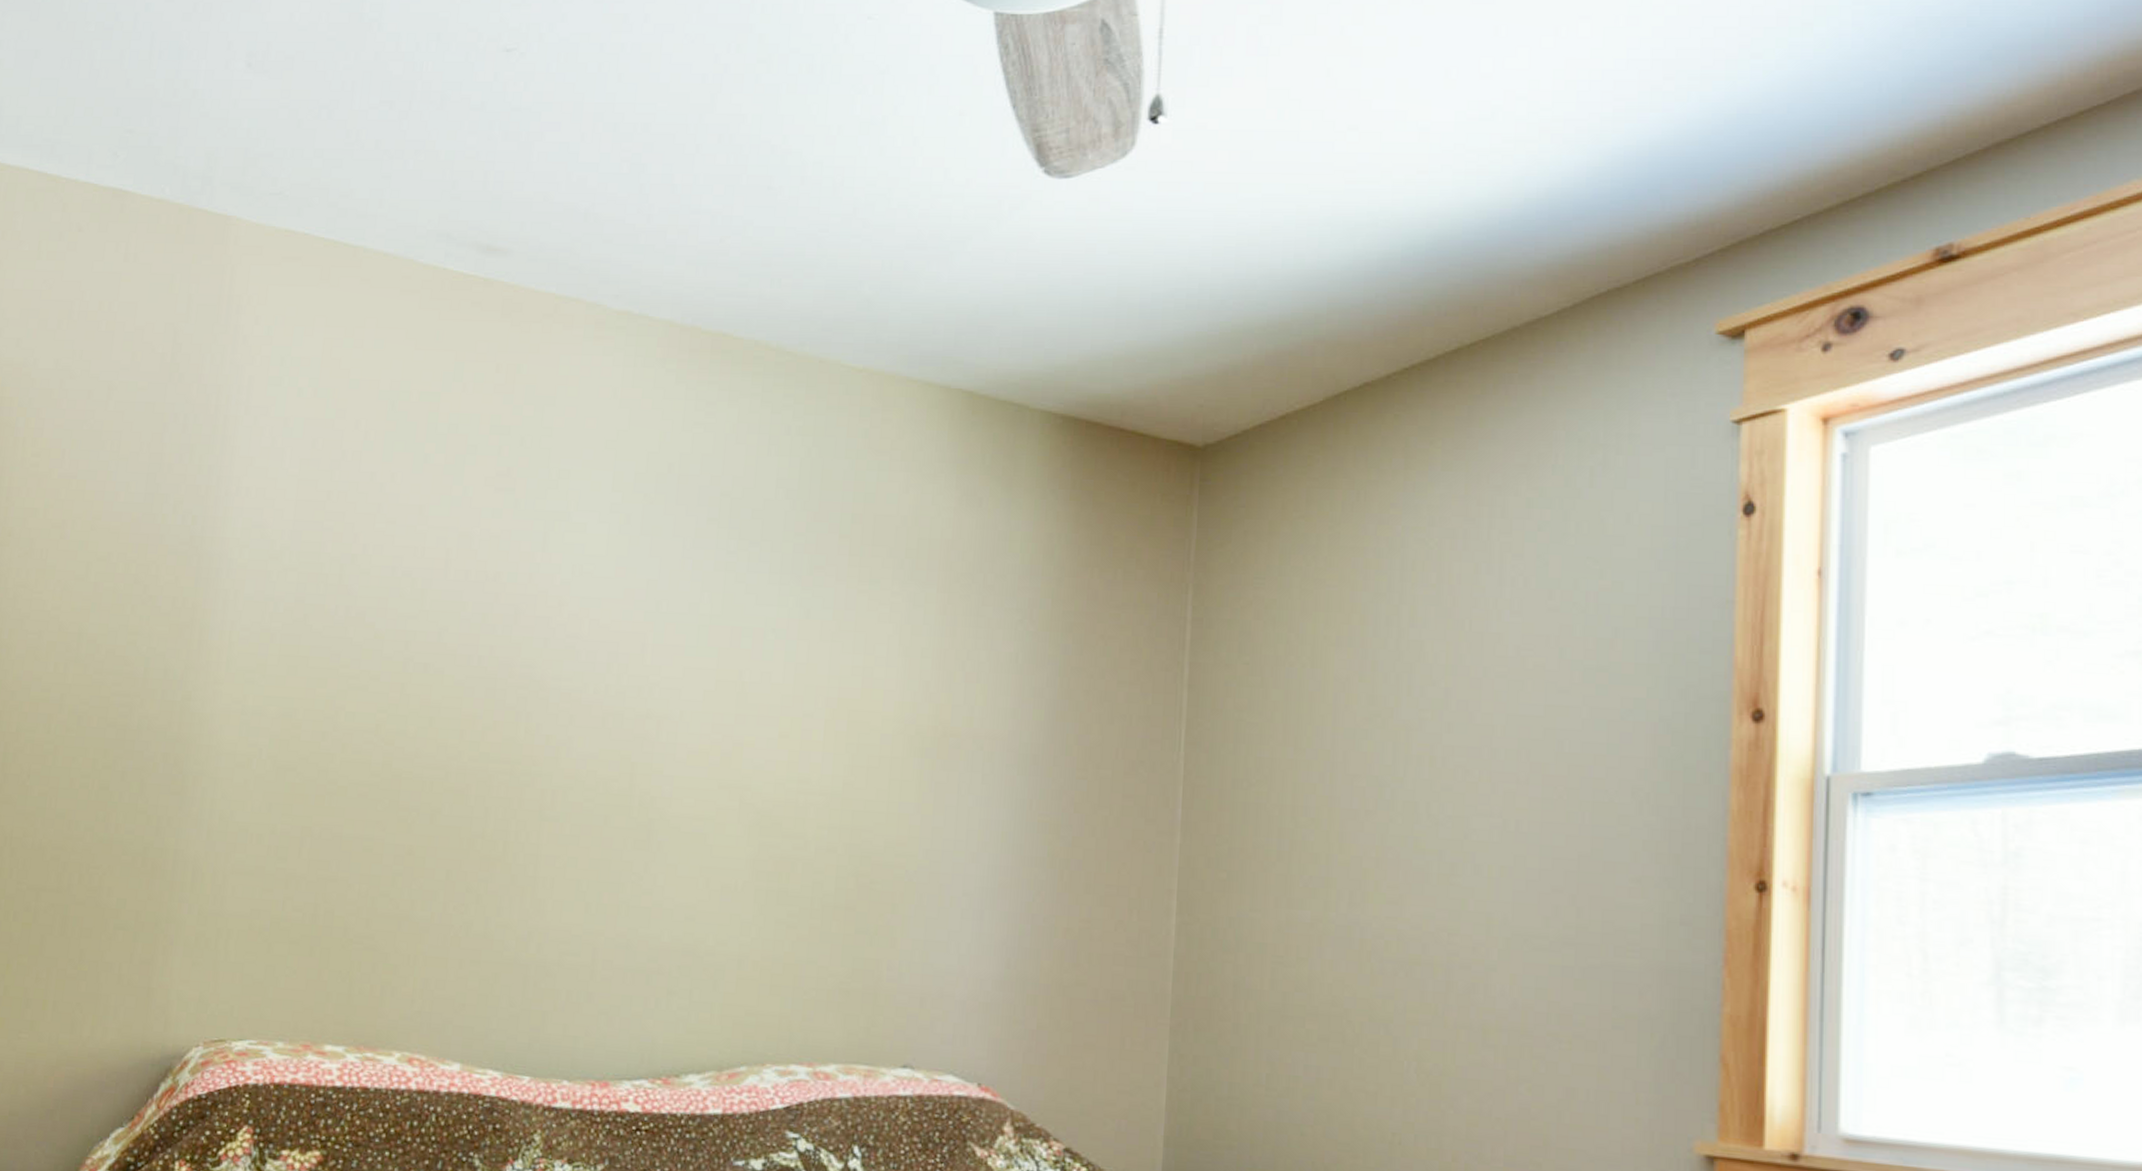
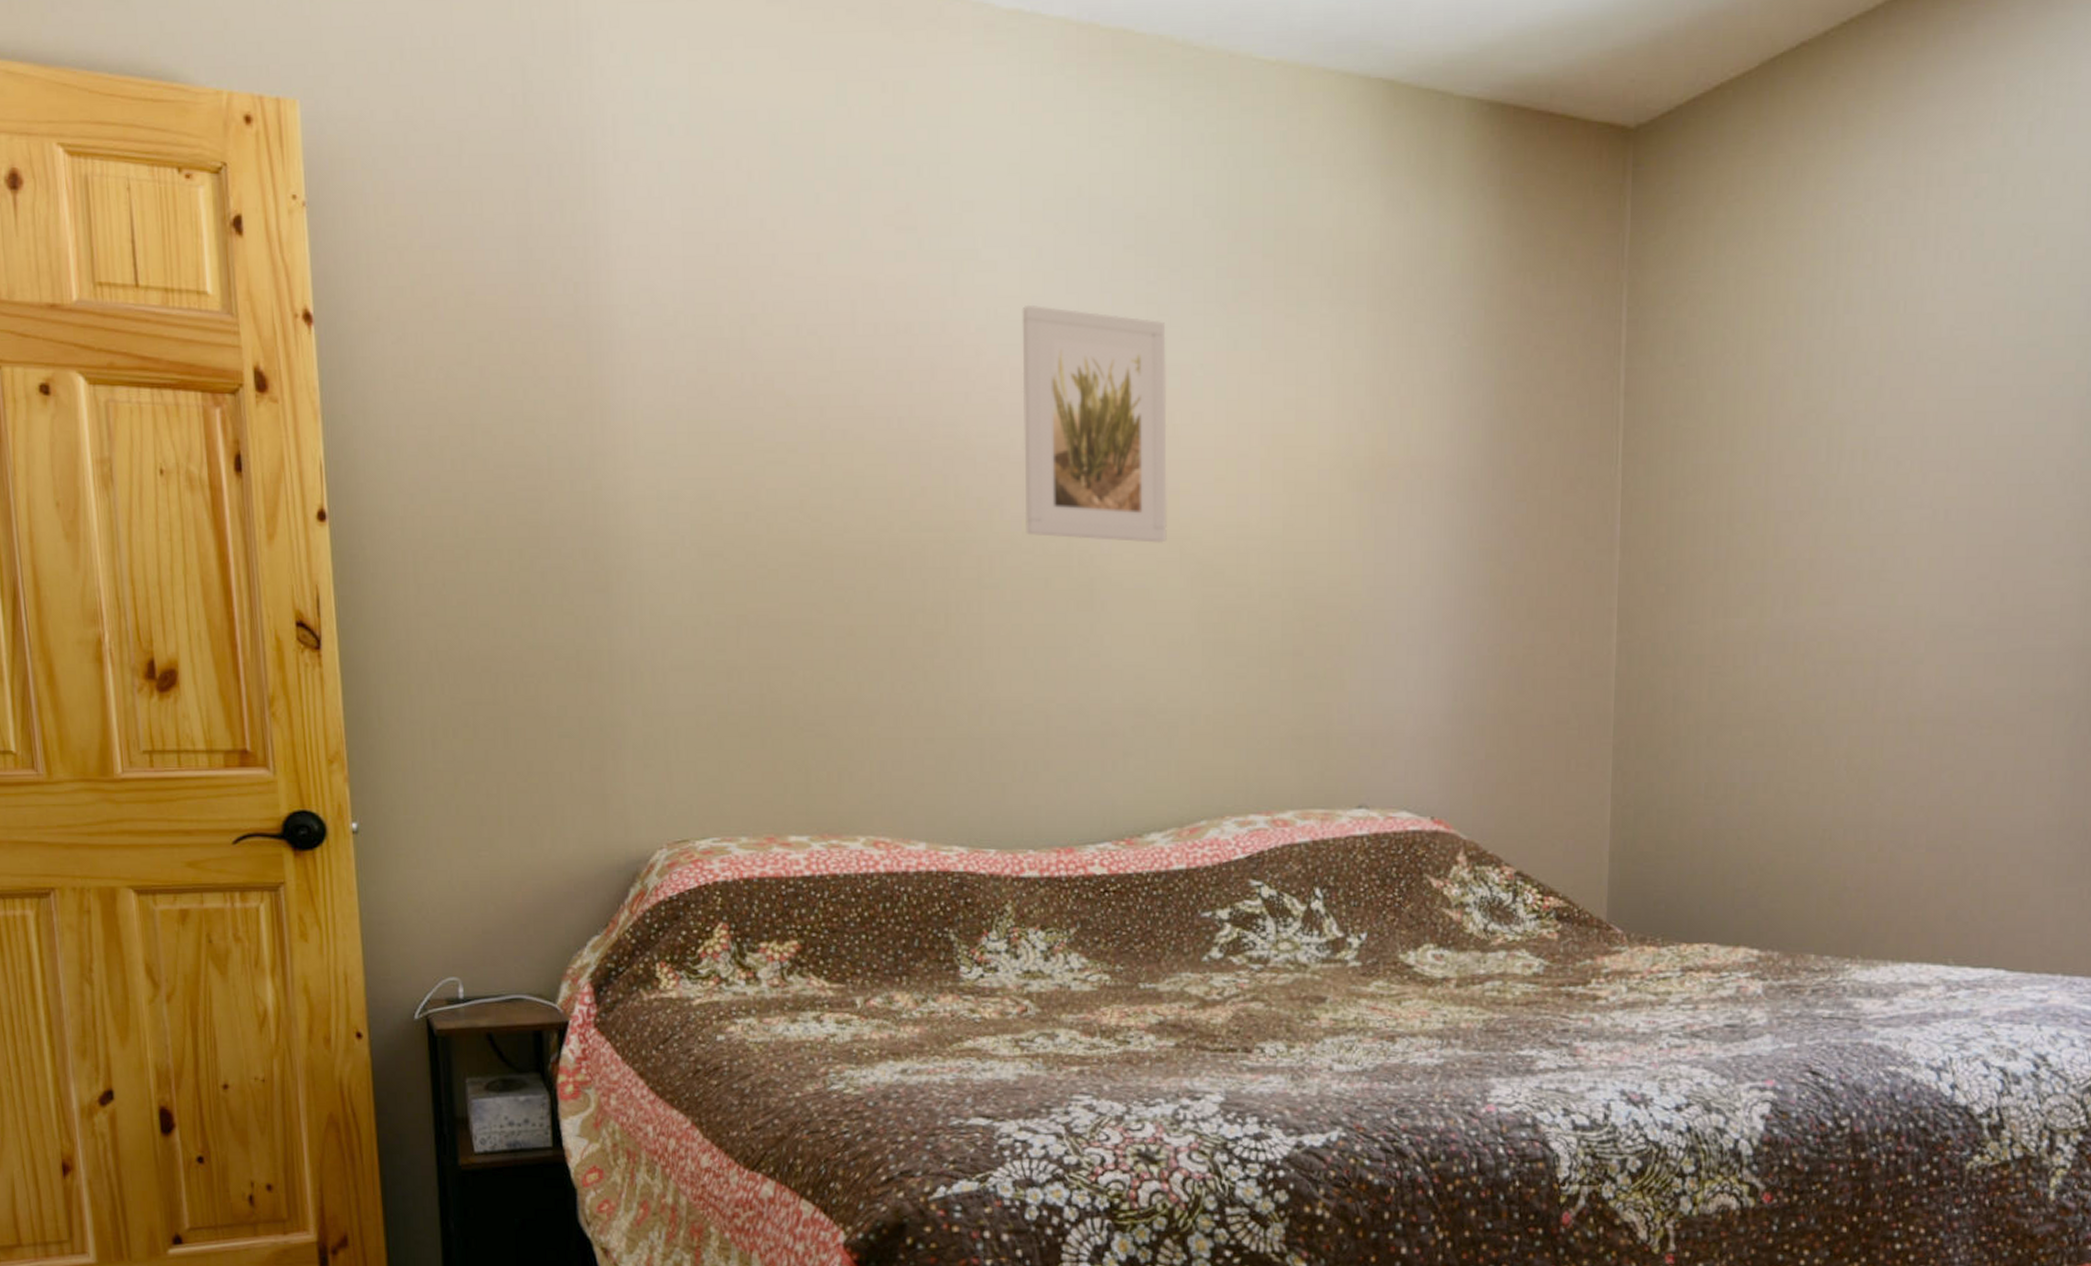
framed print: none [590,564,741,791] -> present [1022,304,1167,543]

